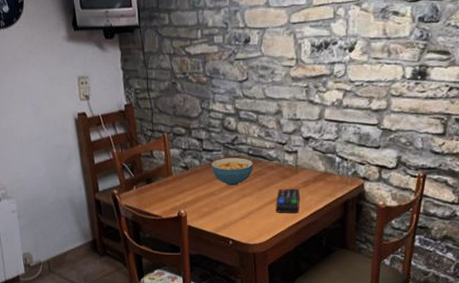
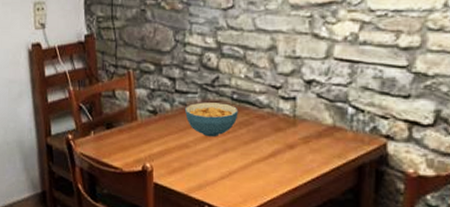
remote control: present [276,188,300,213] -> none [265,143,298,176]

